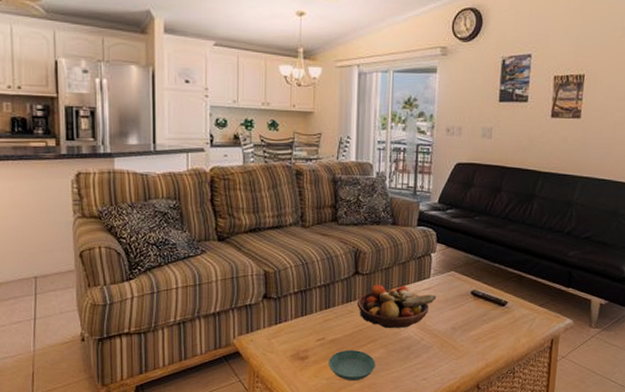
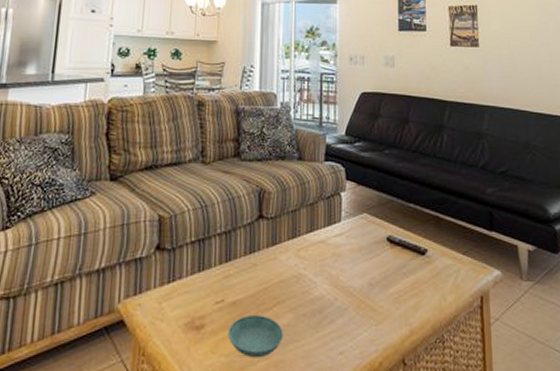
fruit bowl: present [357,285,437,329] -> none [262,231,349,287]

